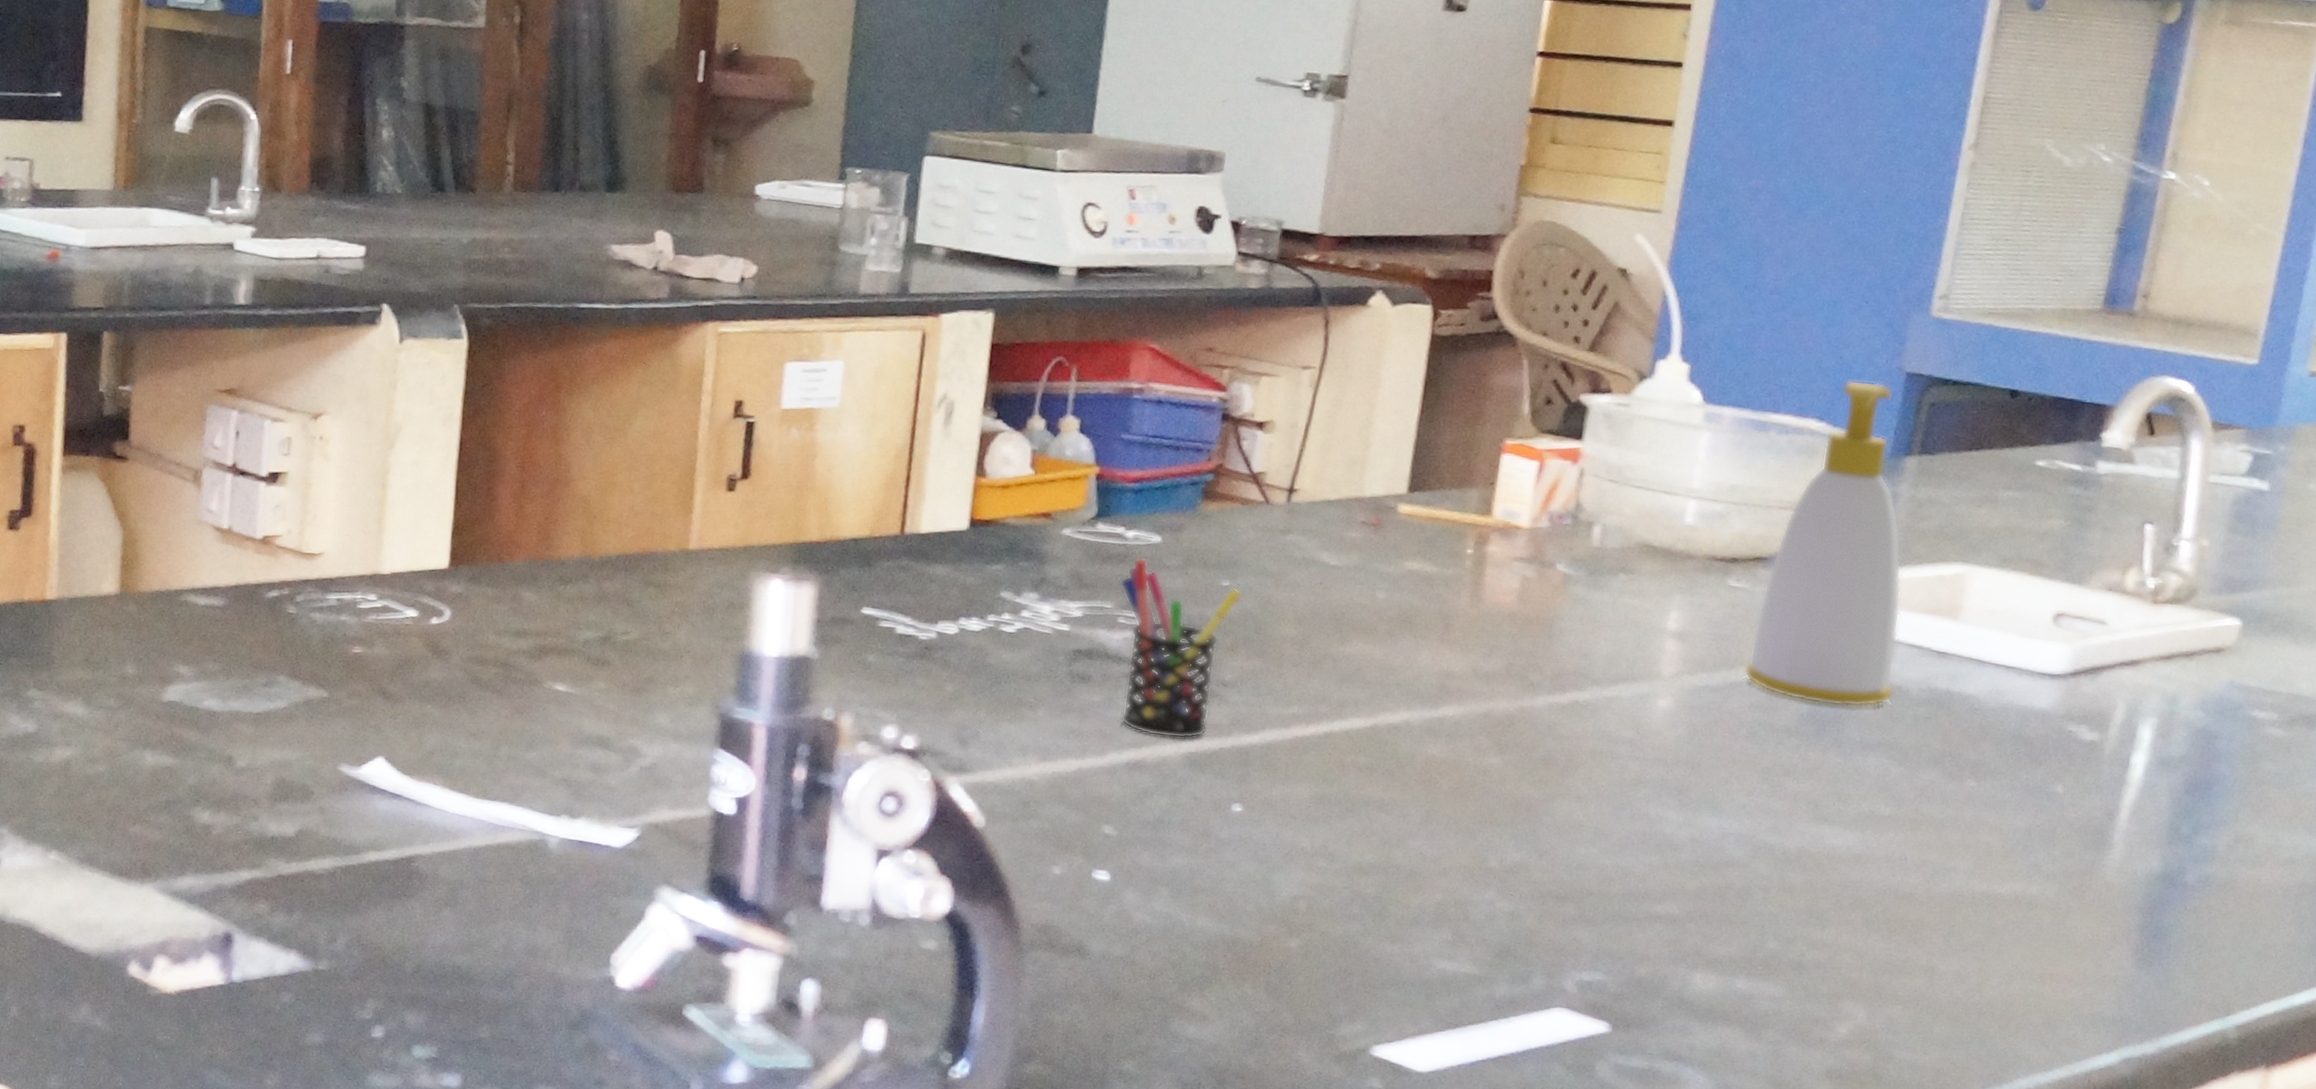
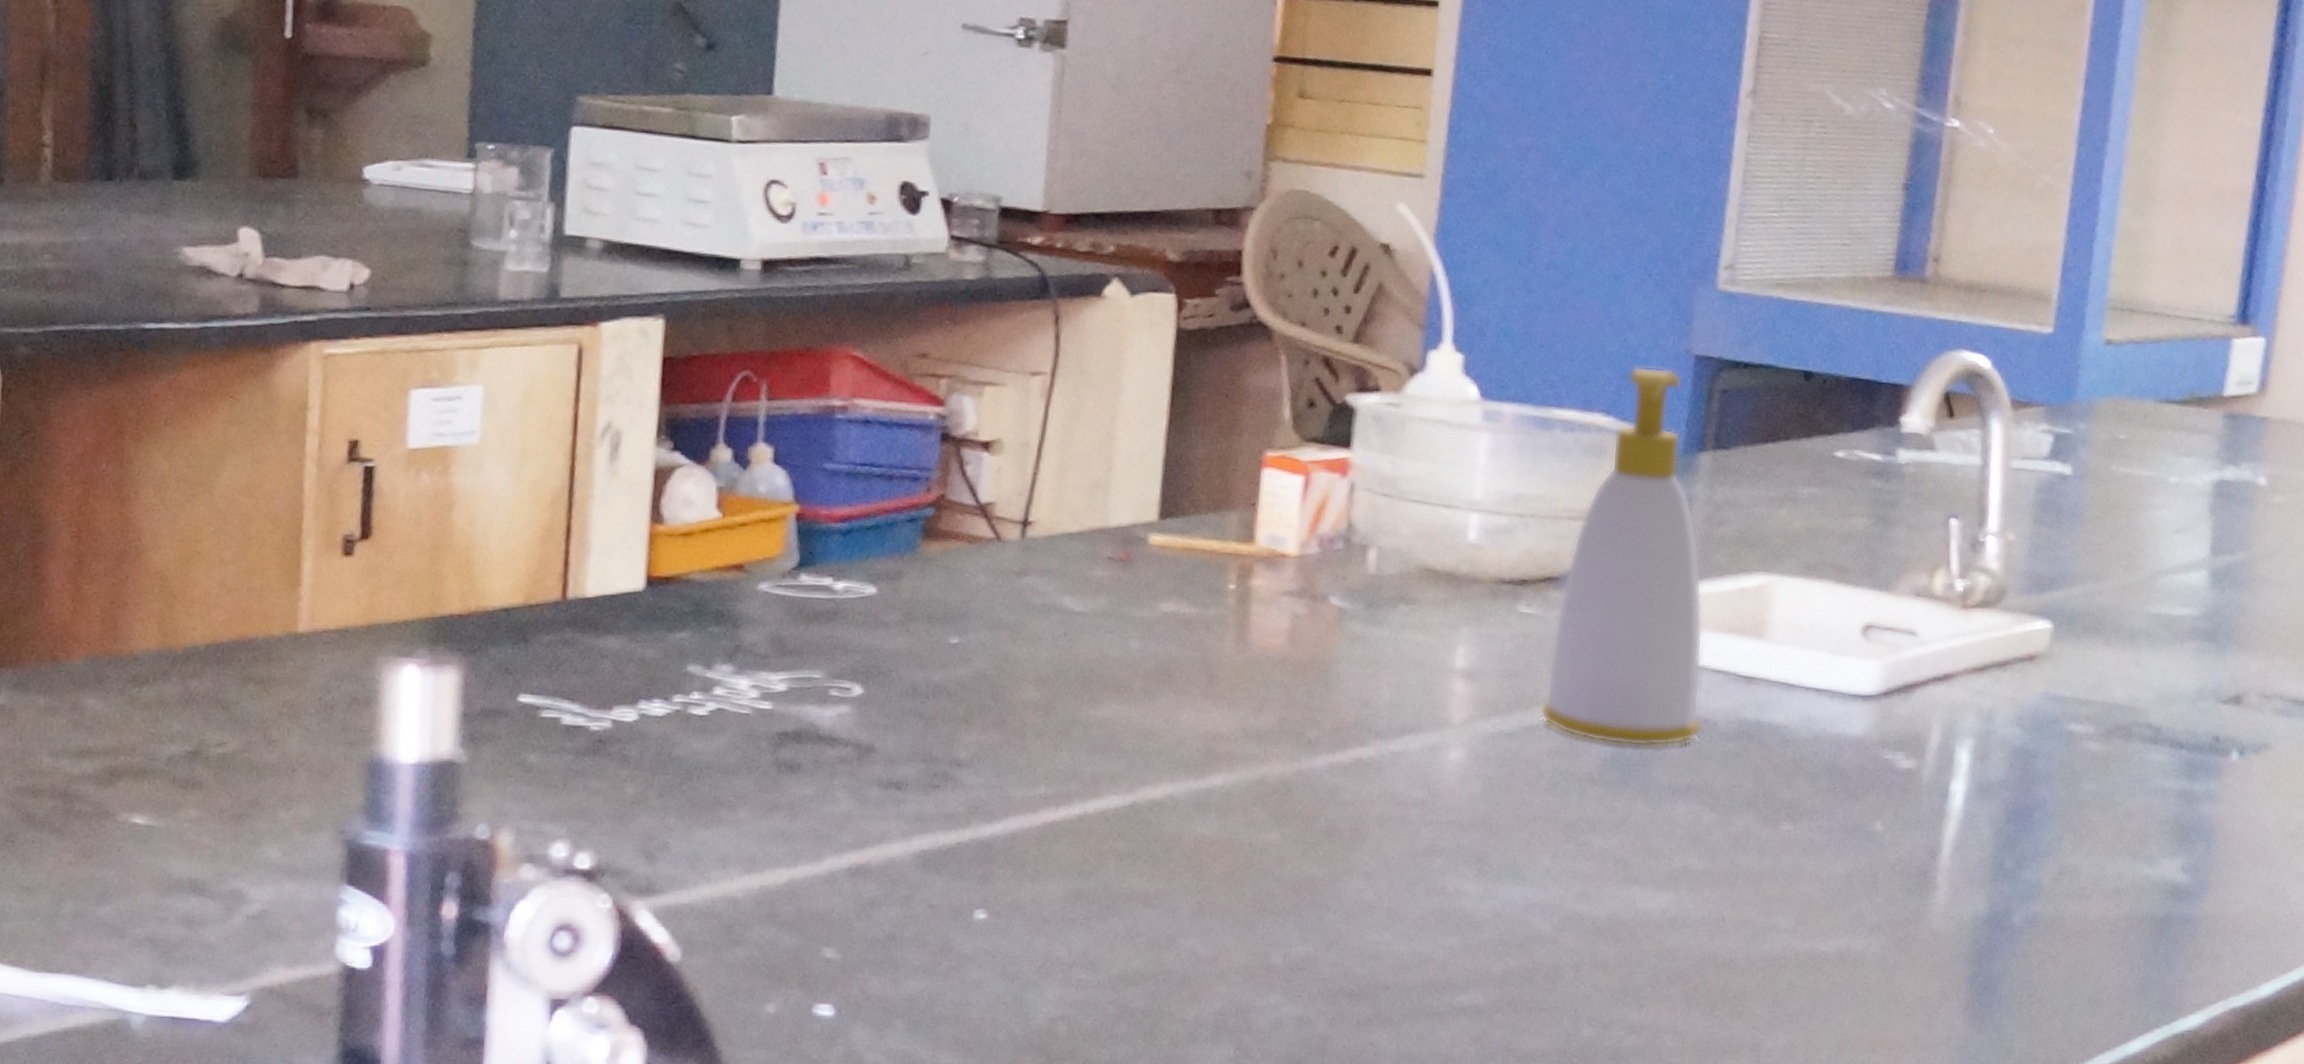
pen holder: present [1120,557,1242,740] -> none [830,614,974,835]

